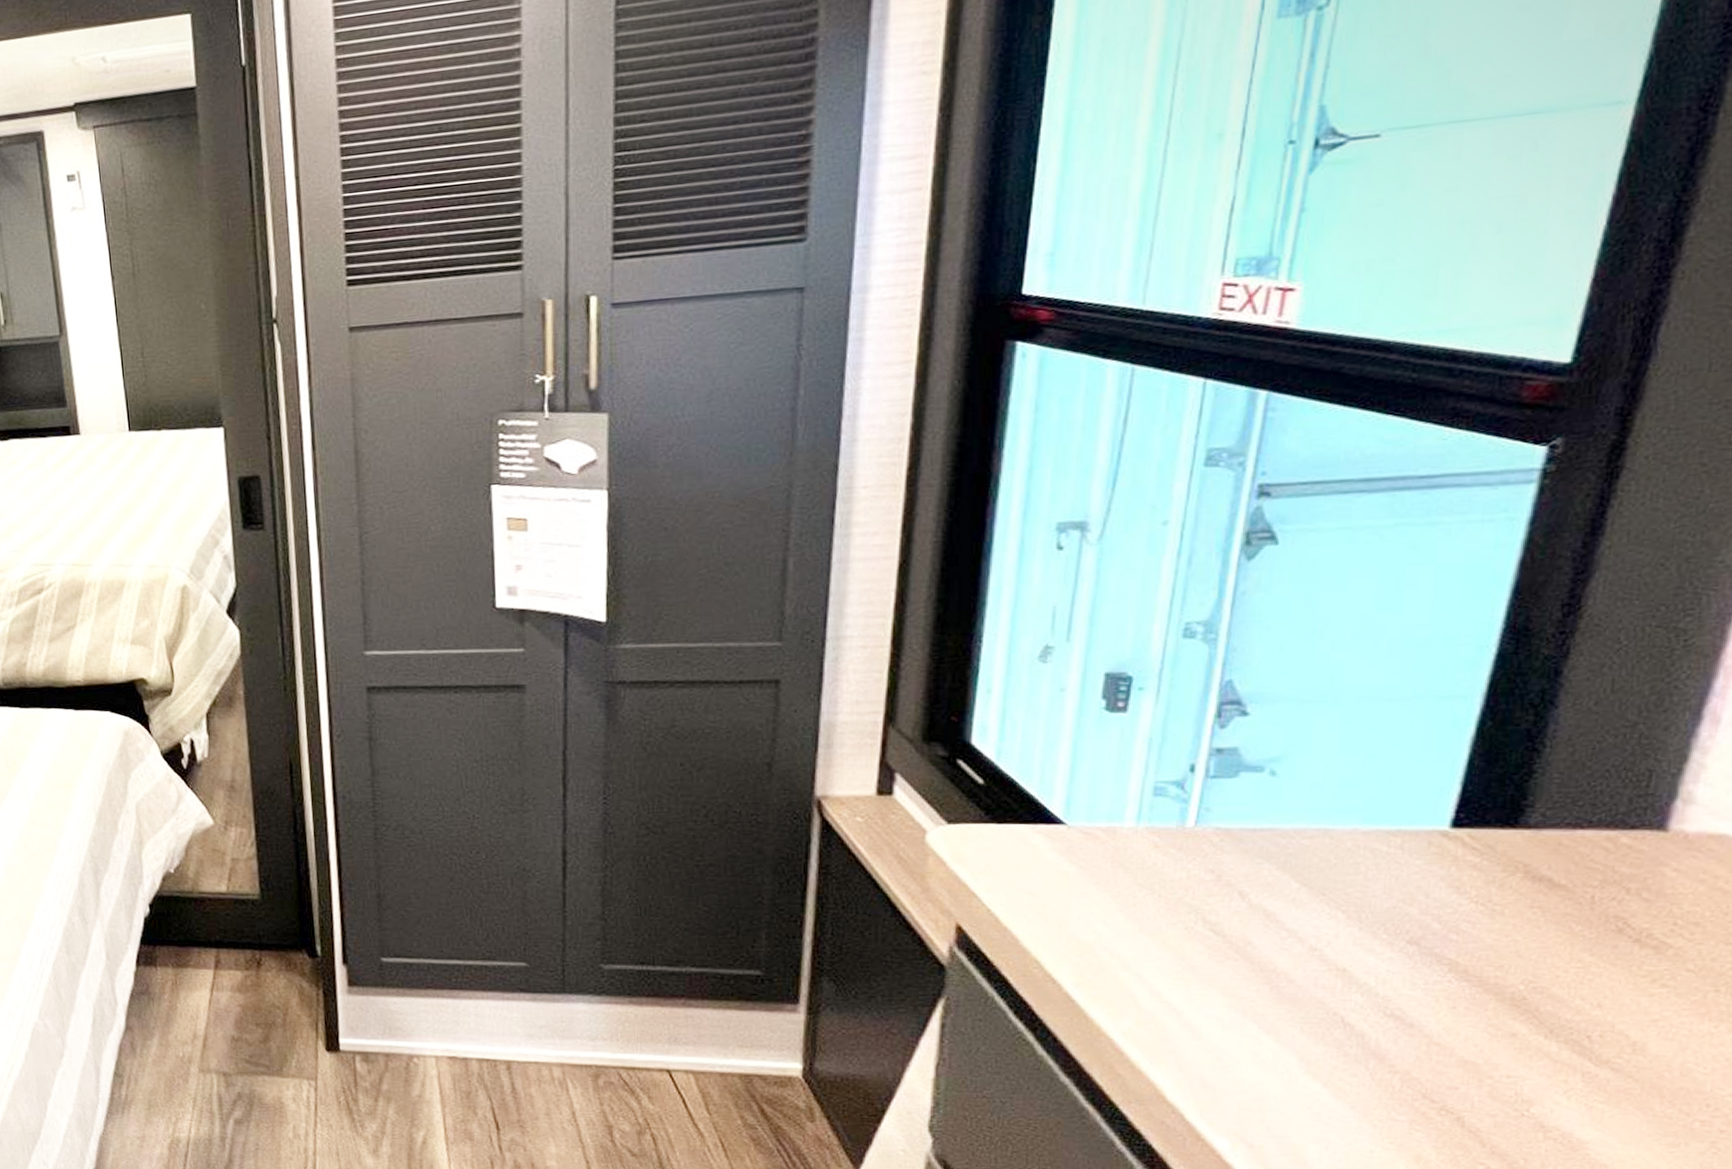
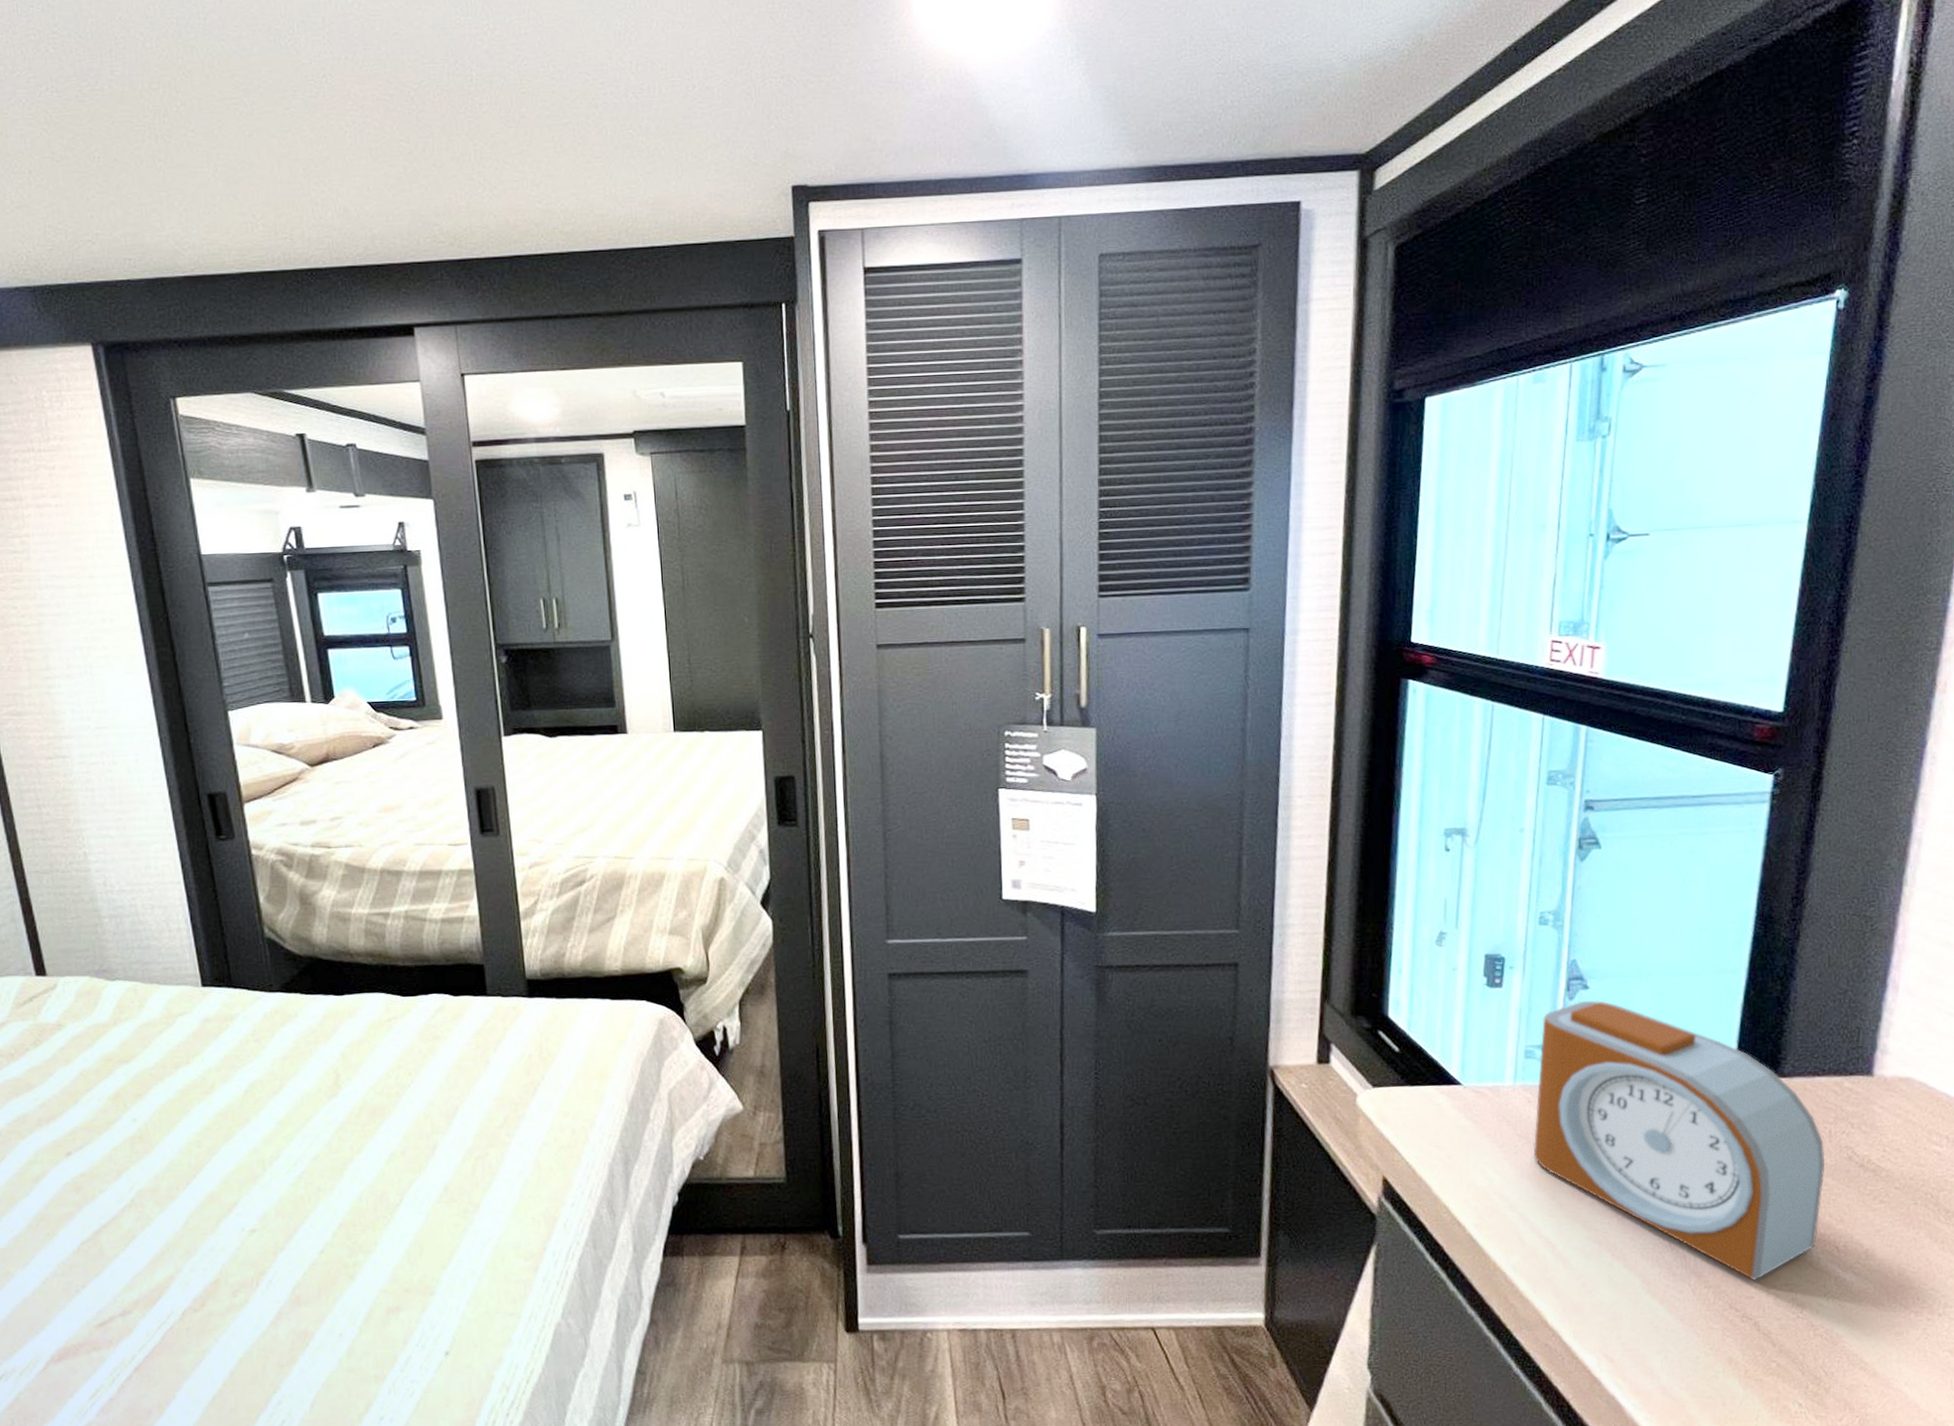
alarm clock: none [1158,729,1583,1068] -> present [1533,1000,1825,1280]

